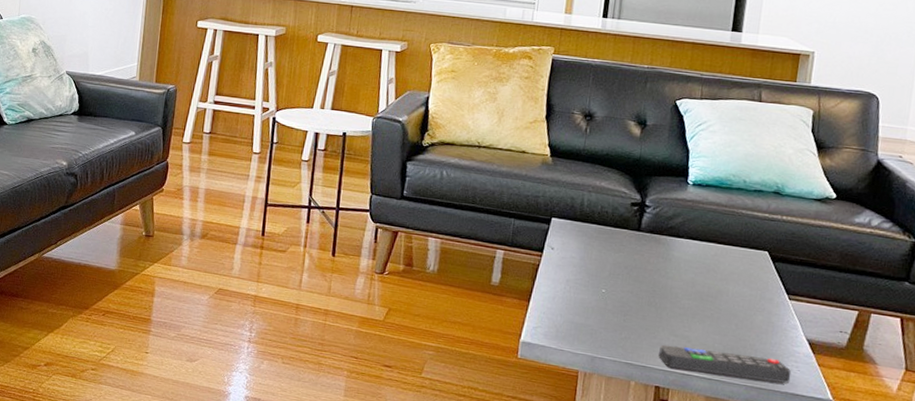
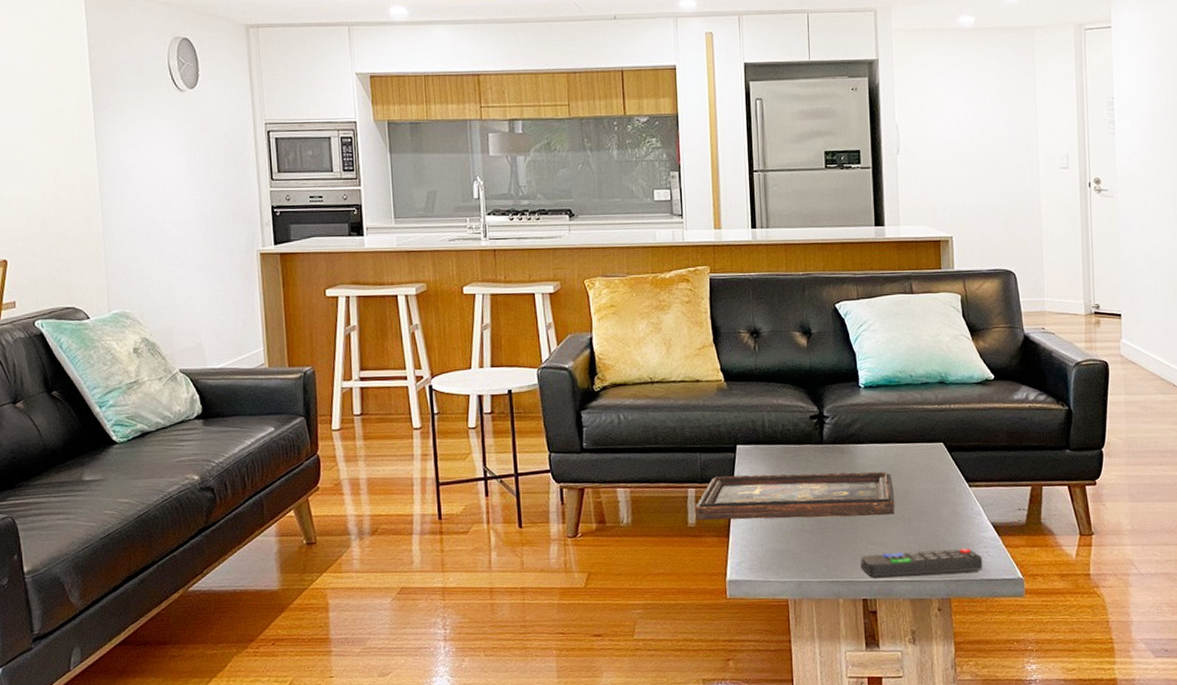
decorative tray: none [499,243,707,312] -> present [695,471,895,521]

